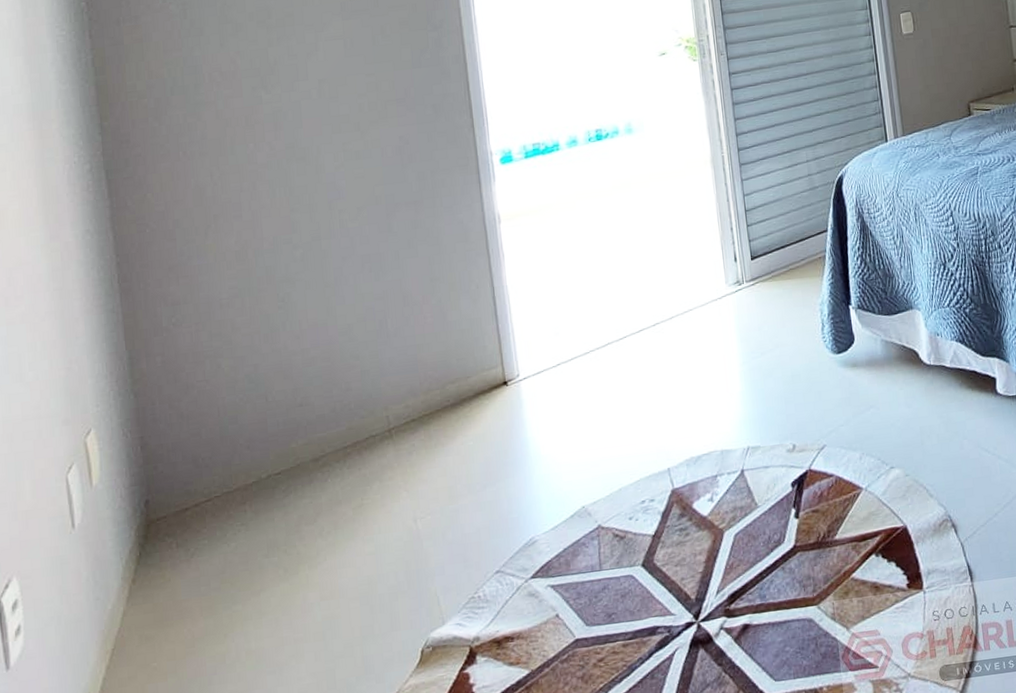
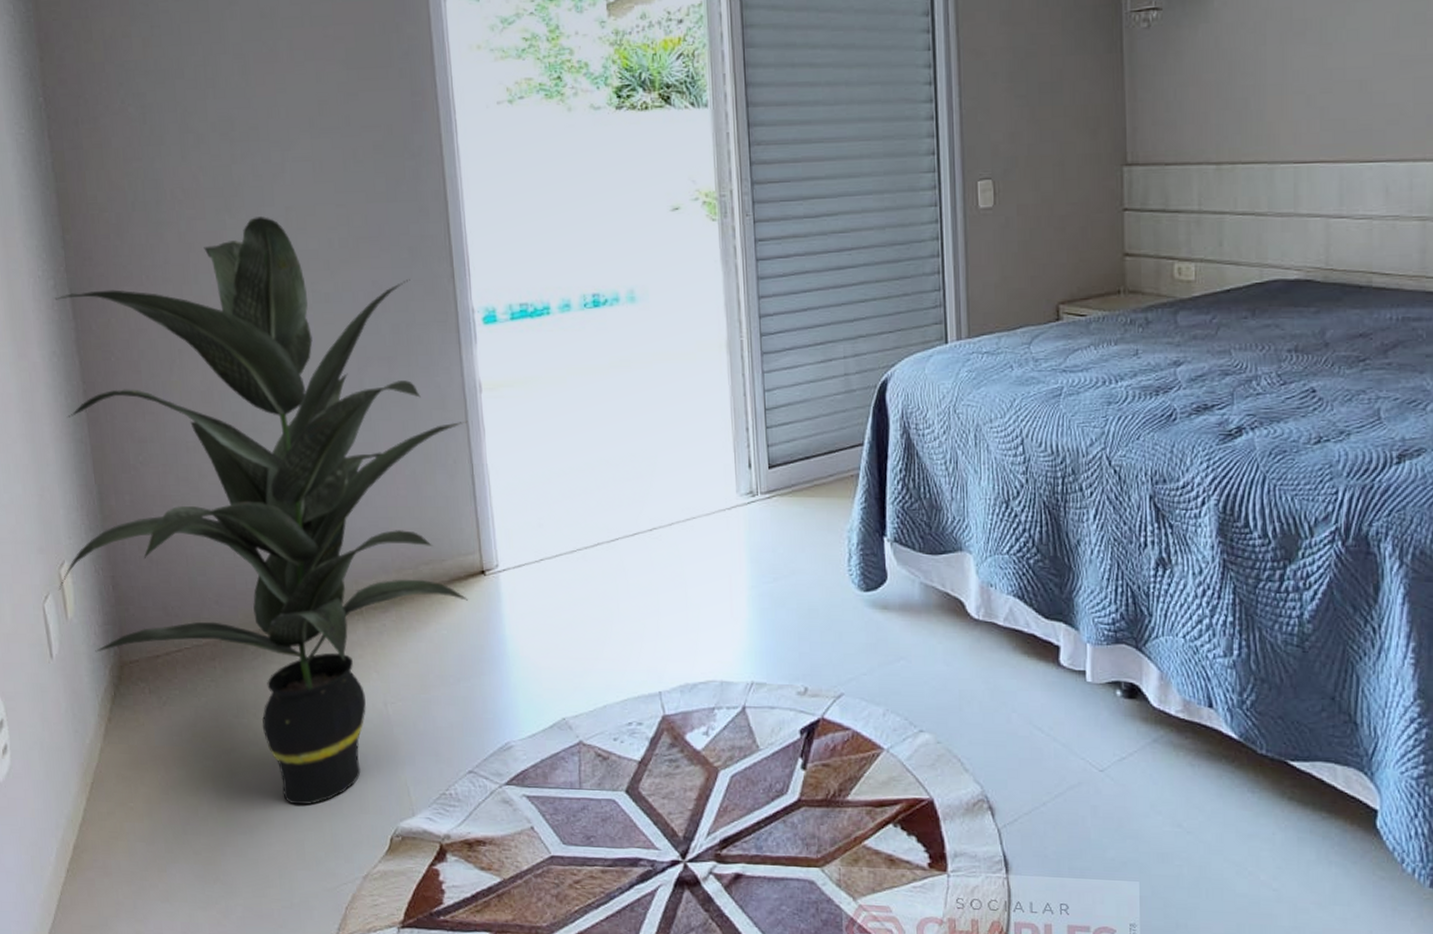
indoor plant: none [83,89,493,634] -> present [53,215,469,806]

